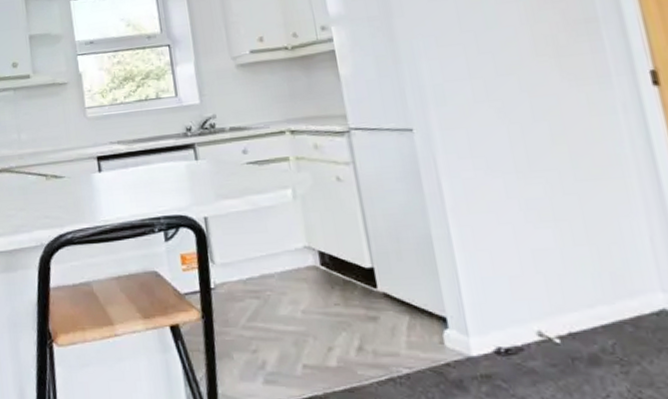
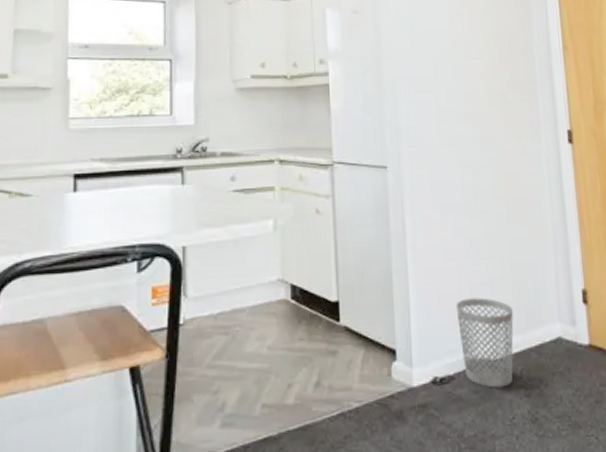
wastebasket: none [515,264,602,362] -> present [455,298,514,388]

